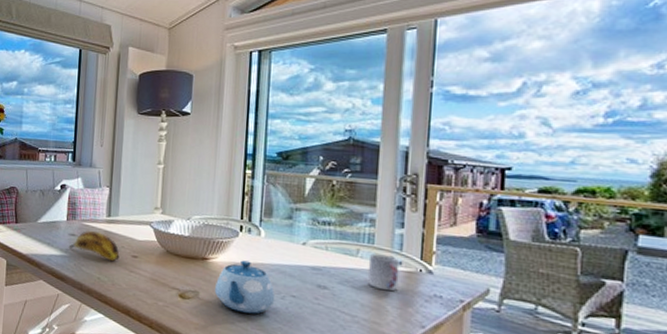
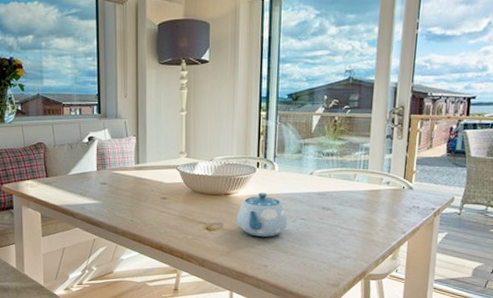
banana: present [68,230,120,262] -> none [101,178,150,205]
cup: present [368,253,400,292] -> none [363,177,388,207]

